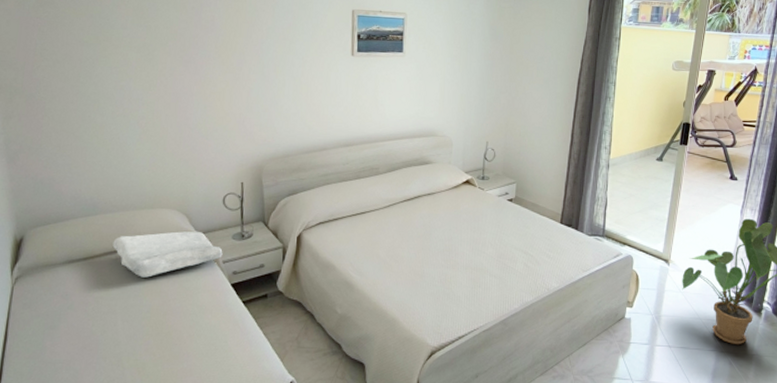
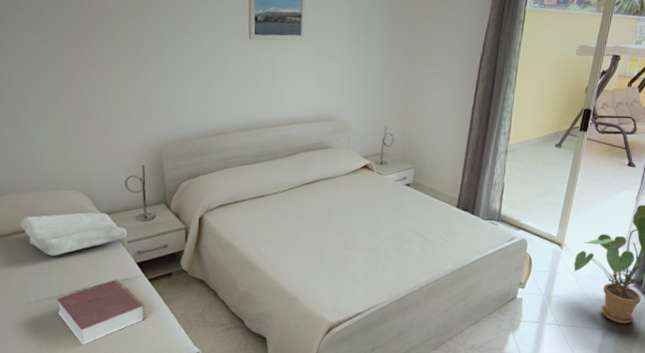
book: none [145,302,239,375] -> present [57,279,147,345]

